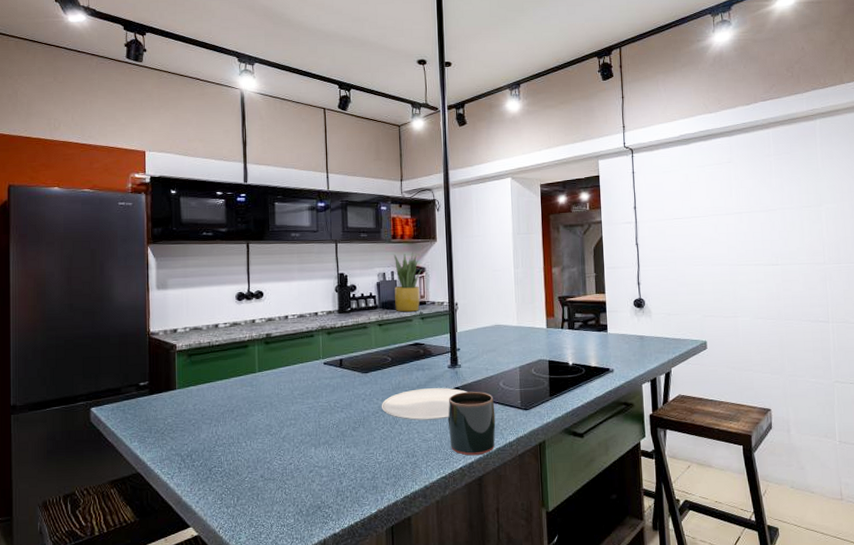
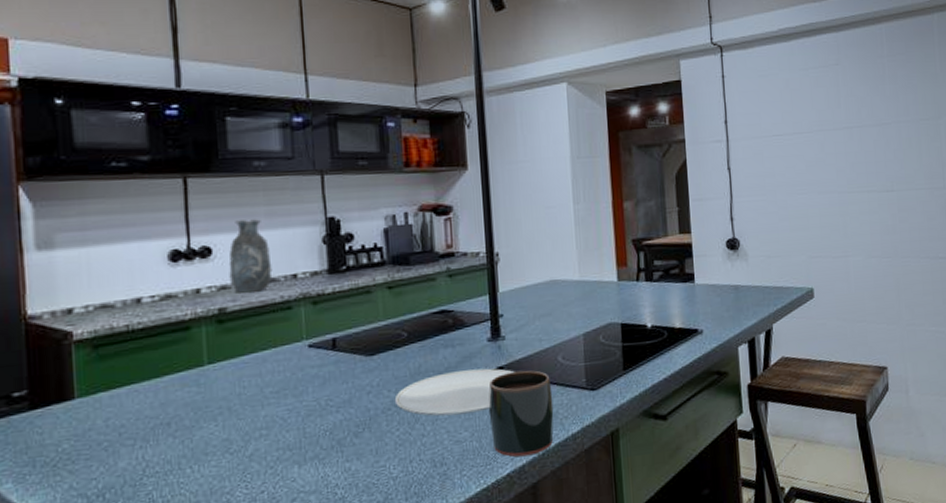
decorative vase: none [273,273,302,324] -> present [228,219,273,293]
planter: present [393,252,423,312] -> none [407,184,449,269]

